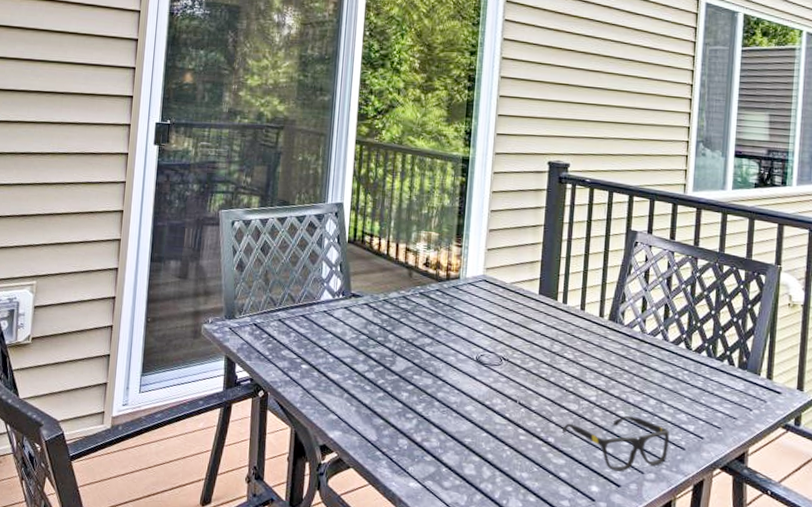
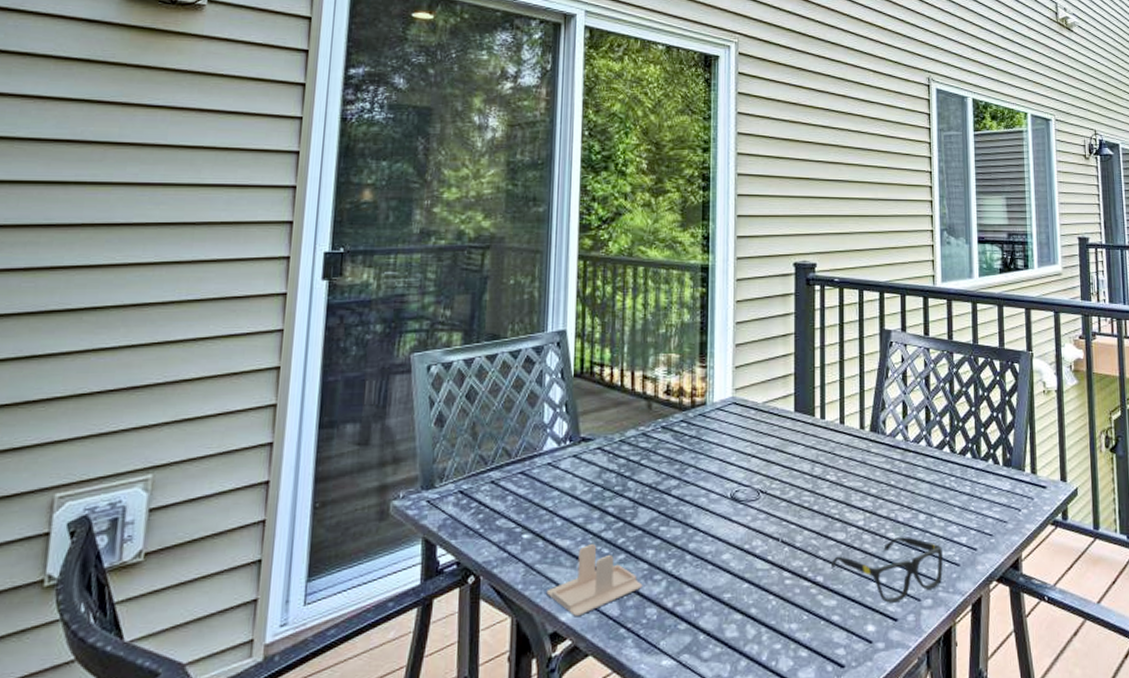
napkin holder: none [319,380,397,436] -> present [546,543,643,616]

